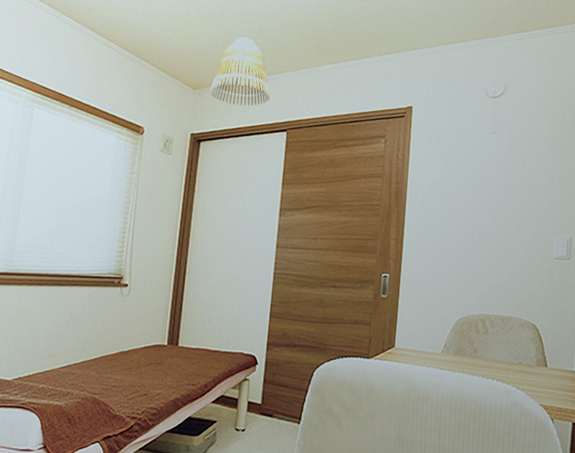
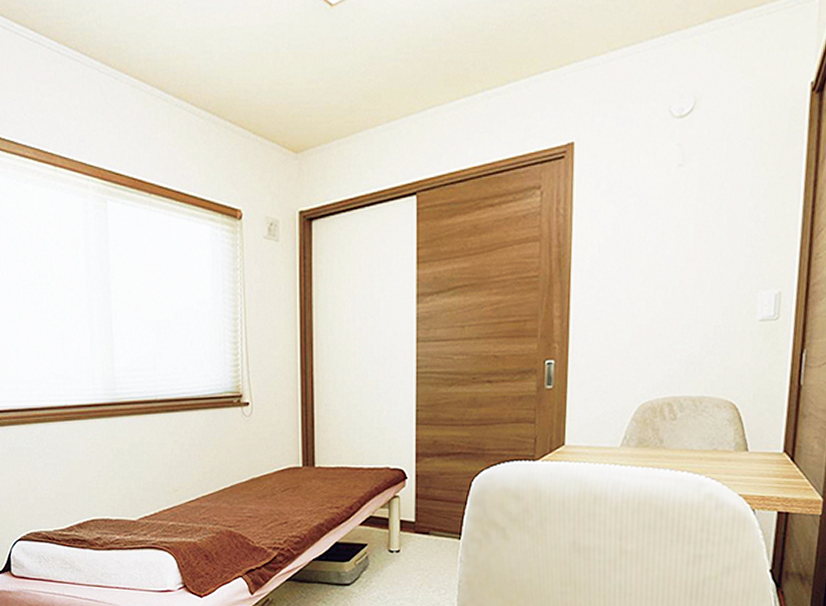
lamp shade: present [209,37,271,106] -> none [315,73,393,168]

